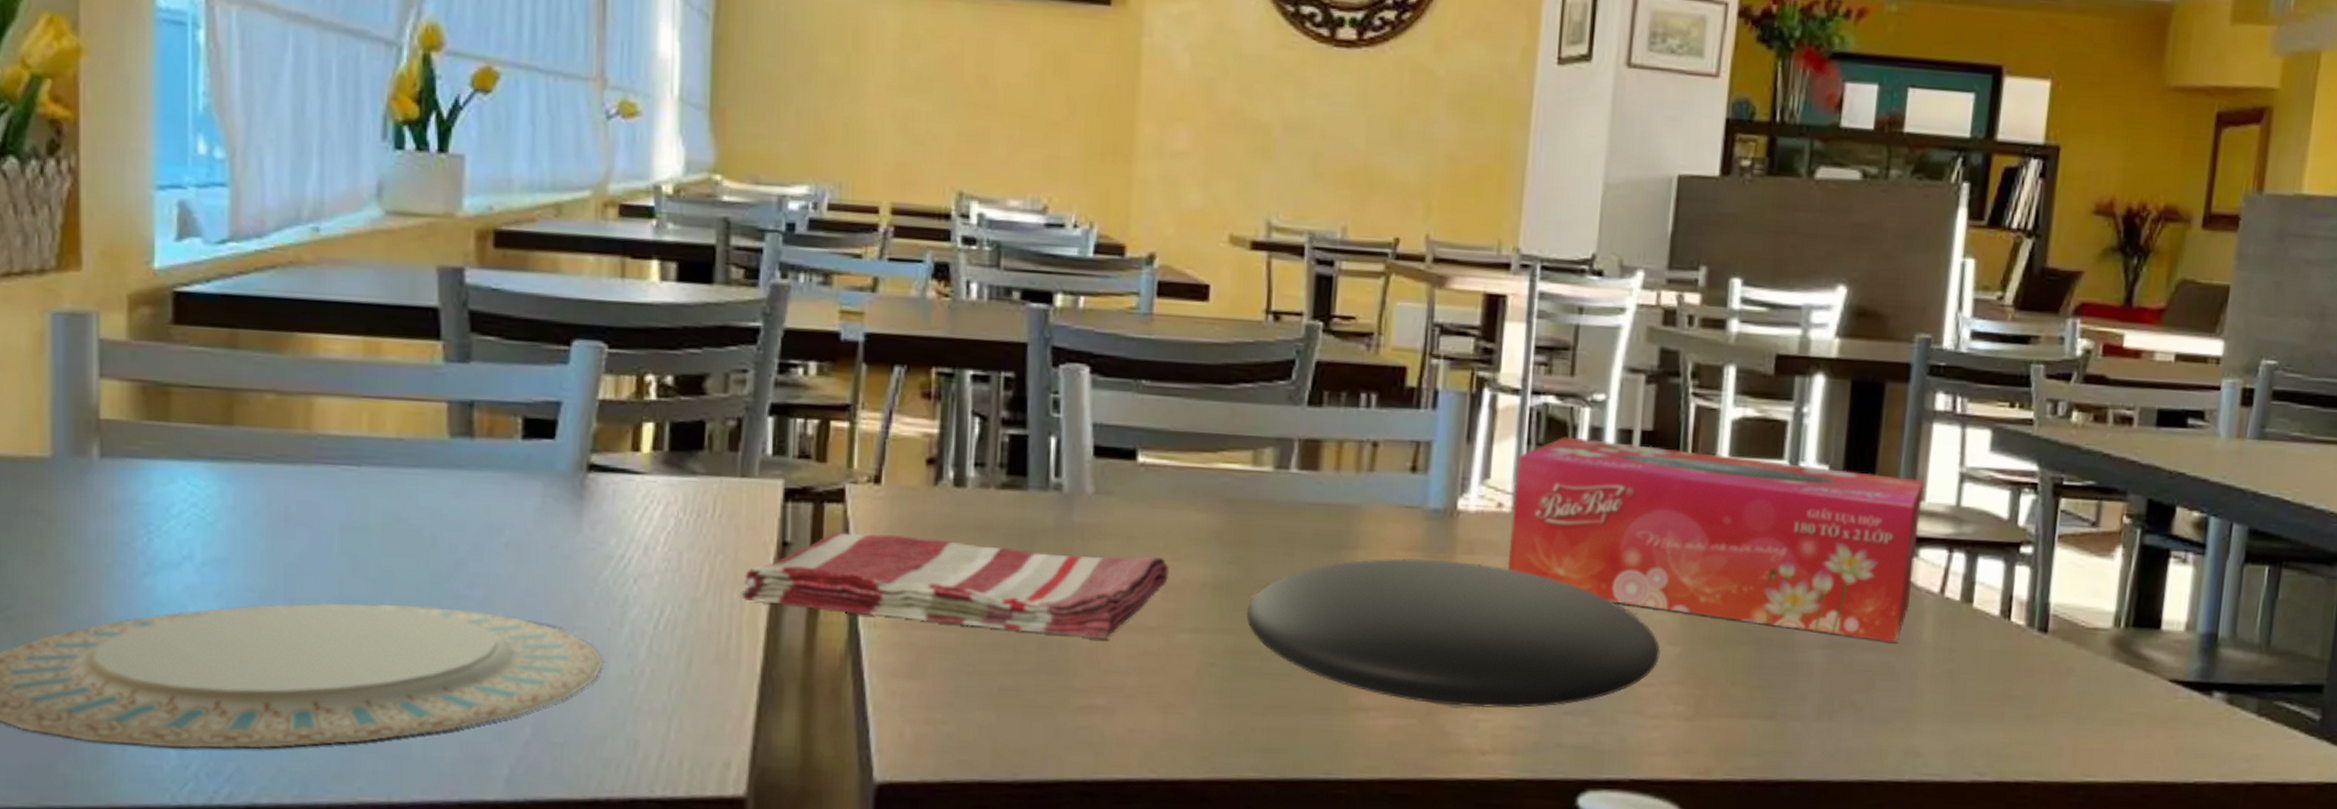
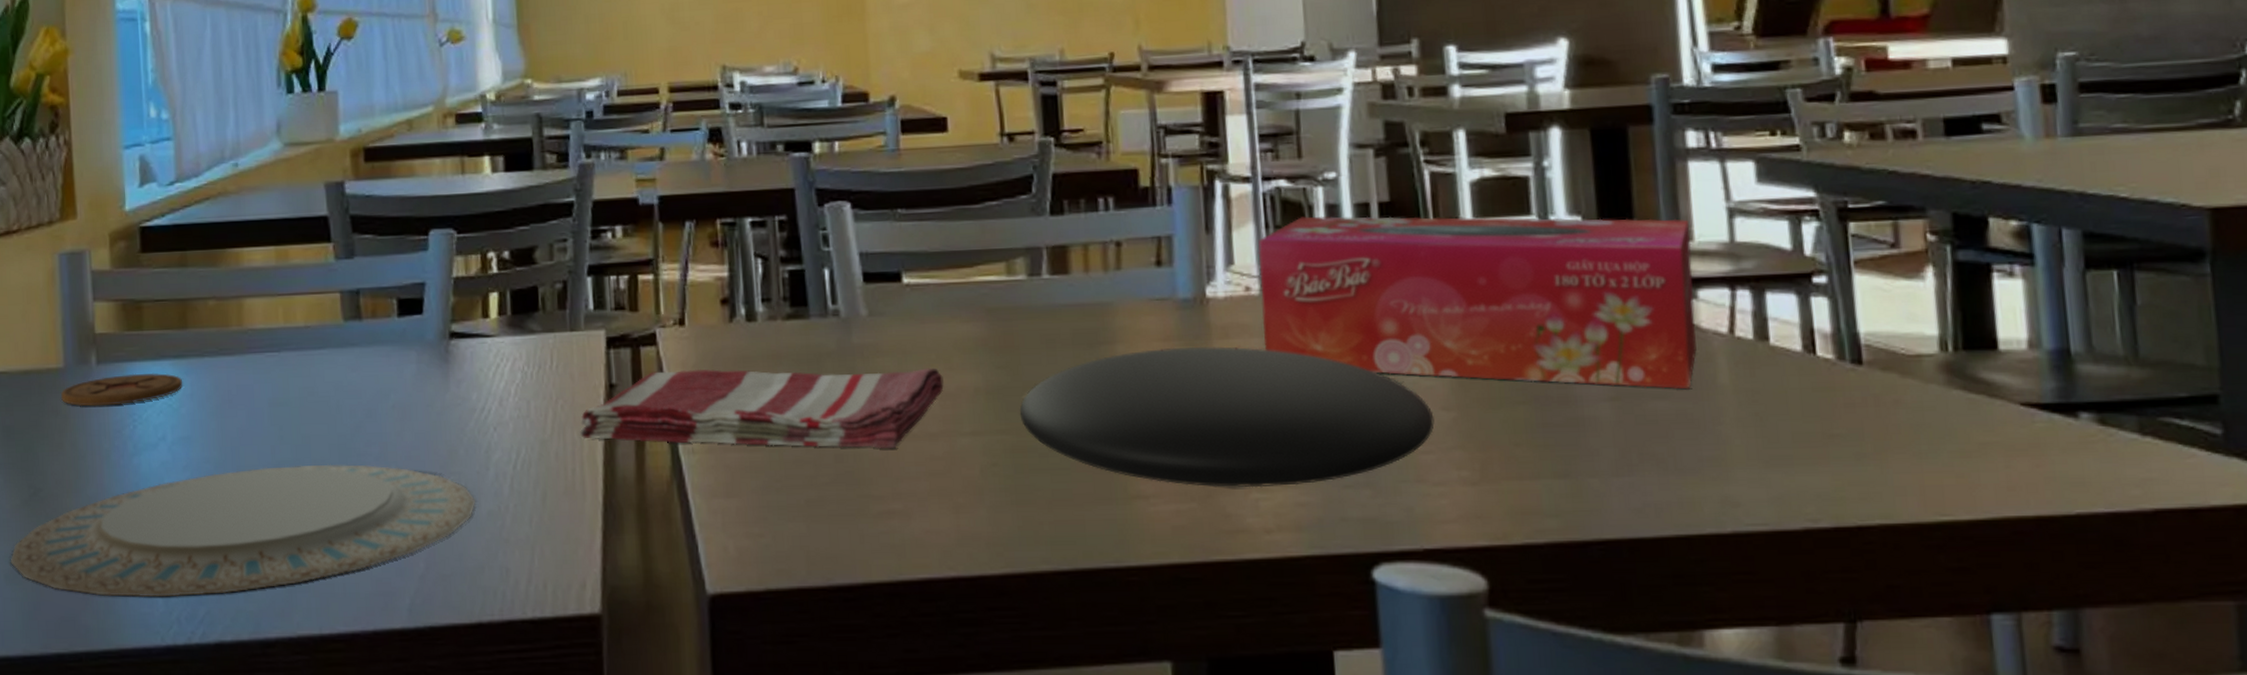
coaster: none [44,473,223,512] -> present [60,372,183,407]

